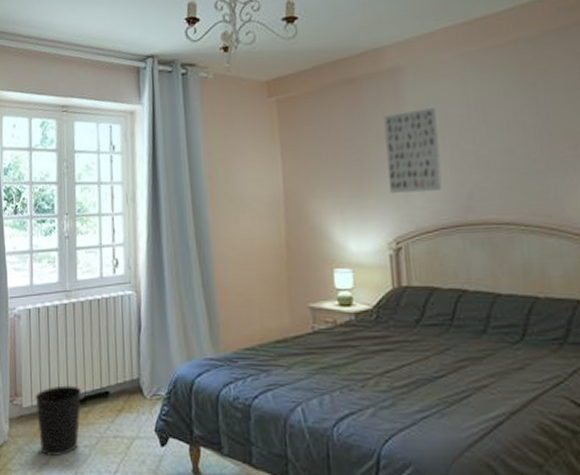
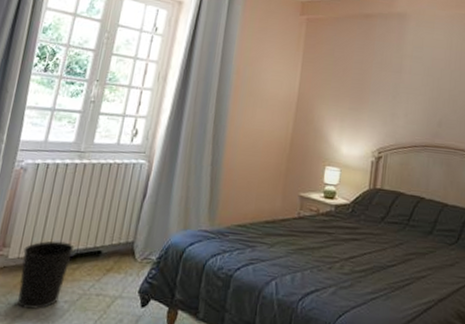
wall art: present [384,108,443,193] -> none [381,49,427,116]

